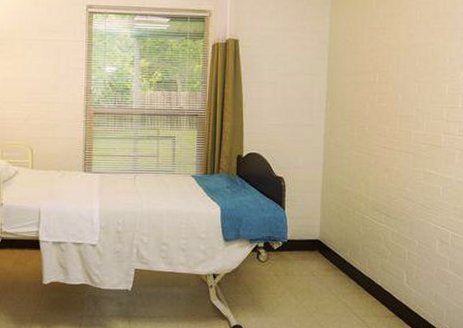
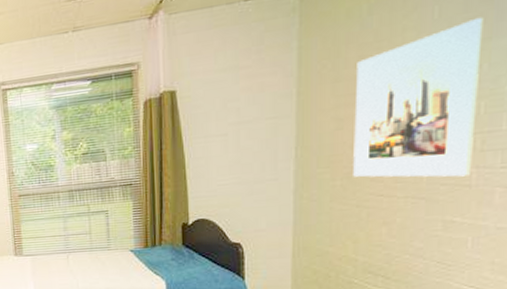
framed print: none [366,24,446,139] -> present [353,17,484,177]

